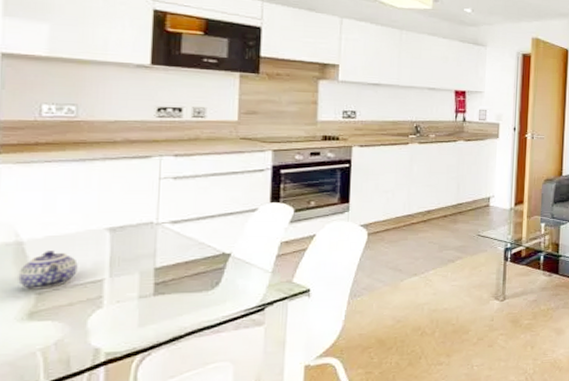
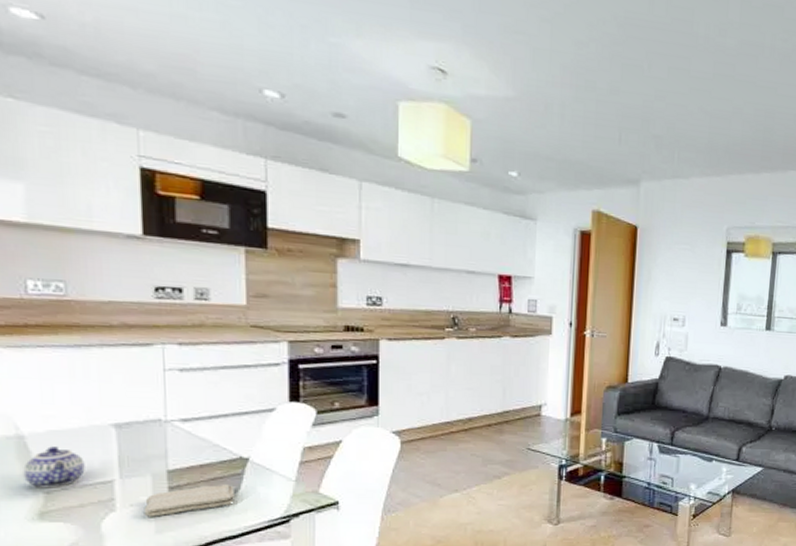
washcloth: none [129,277,216,312] -> present [144,483,236,517]

